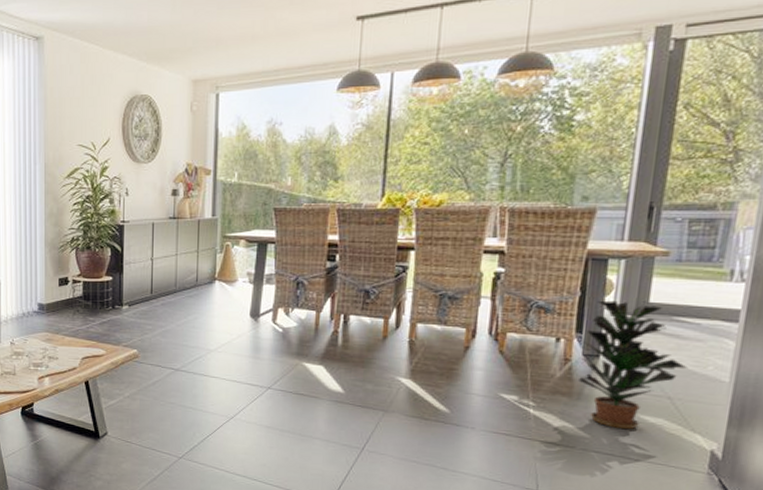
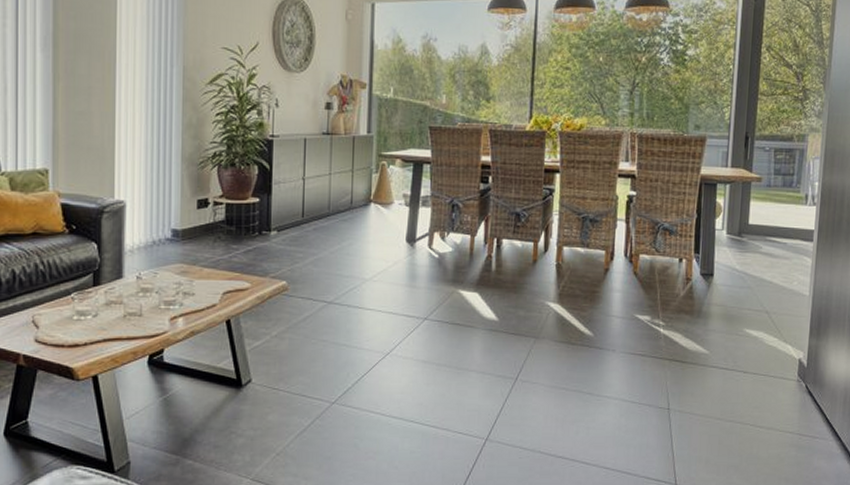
potted plant: present [579,300,687,430] -> none [698,222,779,344]

